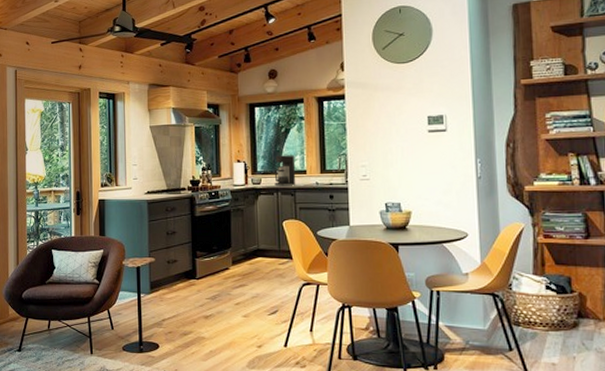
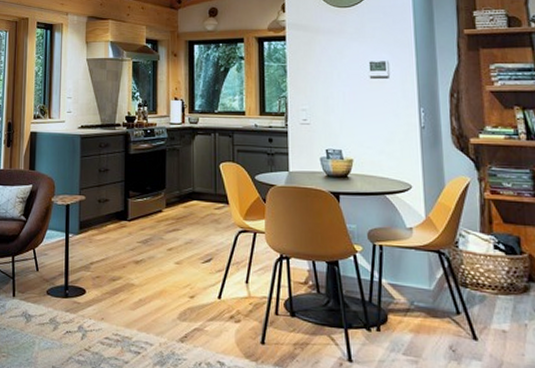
coffee maker: present [274,155,296,187] -> none [212,95,235,127]

